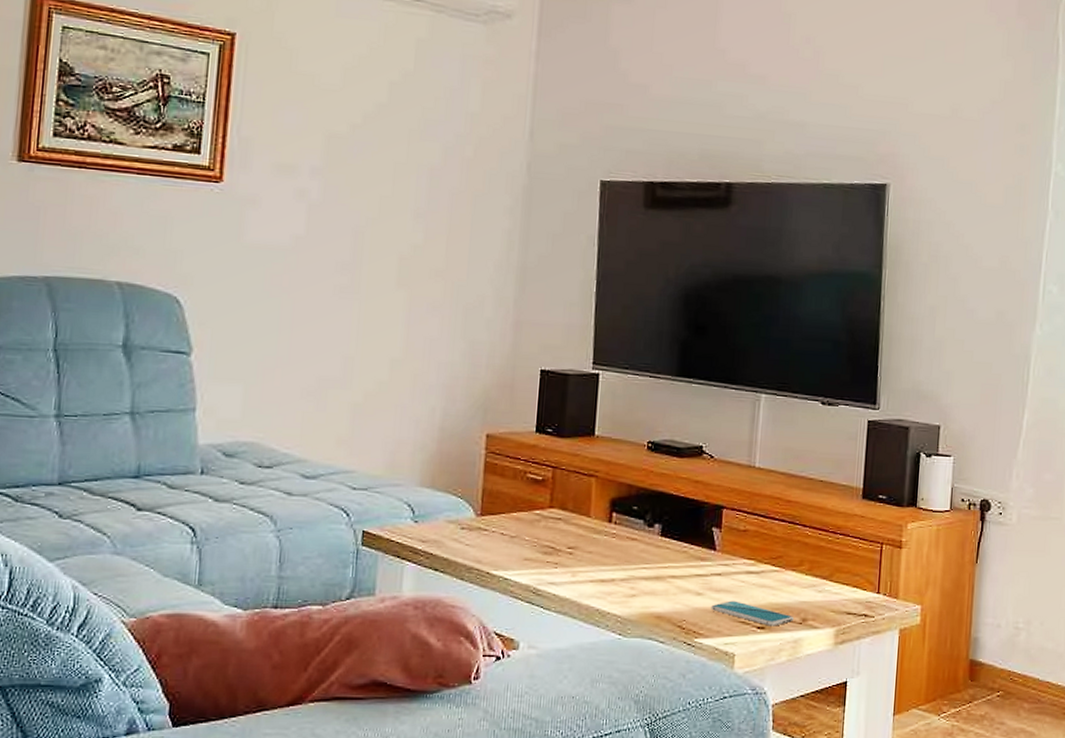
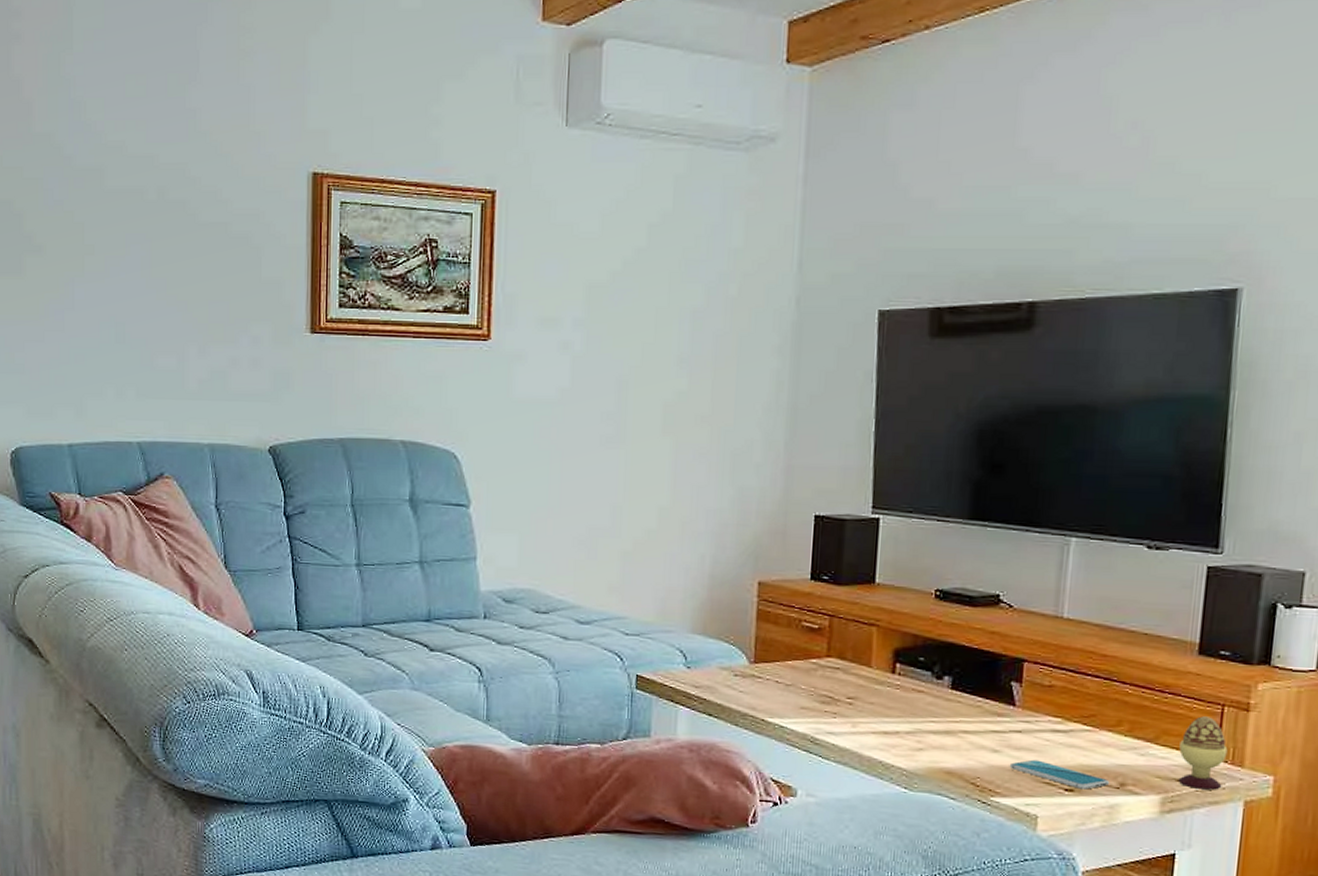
decorative egg: none [848,554,886,621] -> present [1178,716,1228,790]

